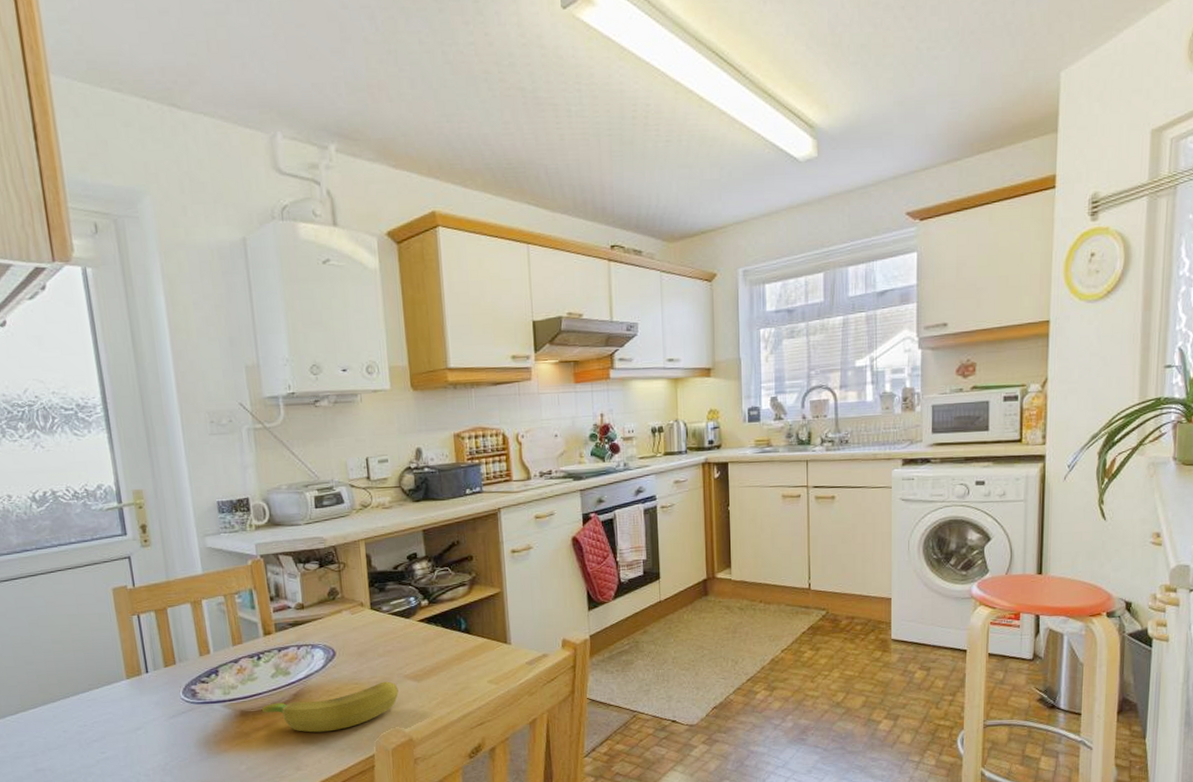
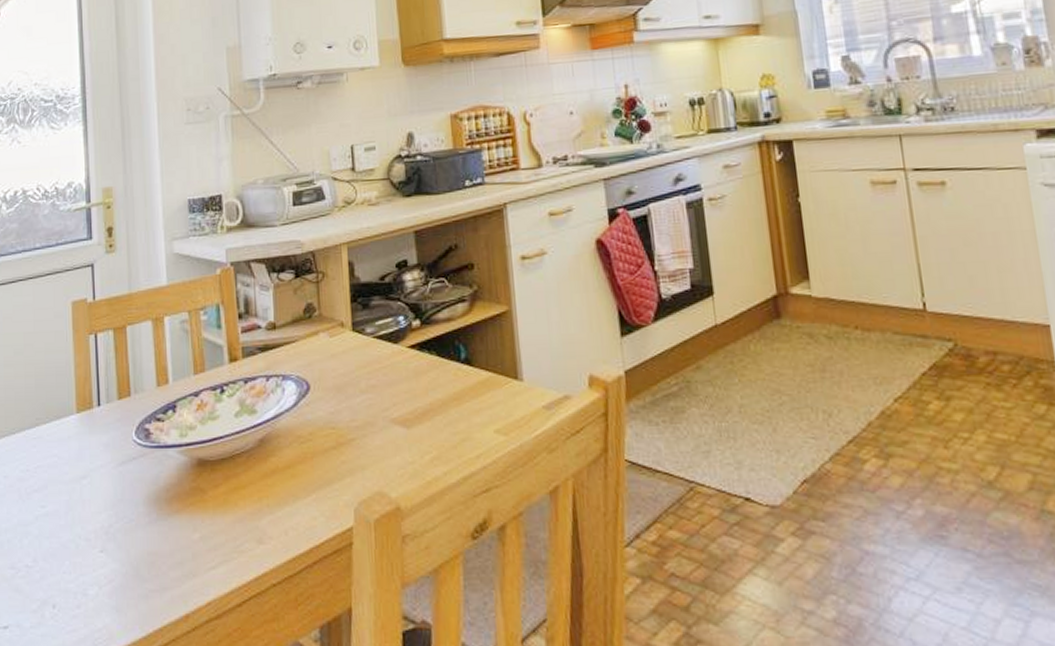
banana: present [262,681,399,733] -> none [222,426,384,492]

